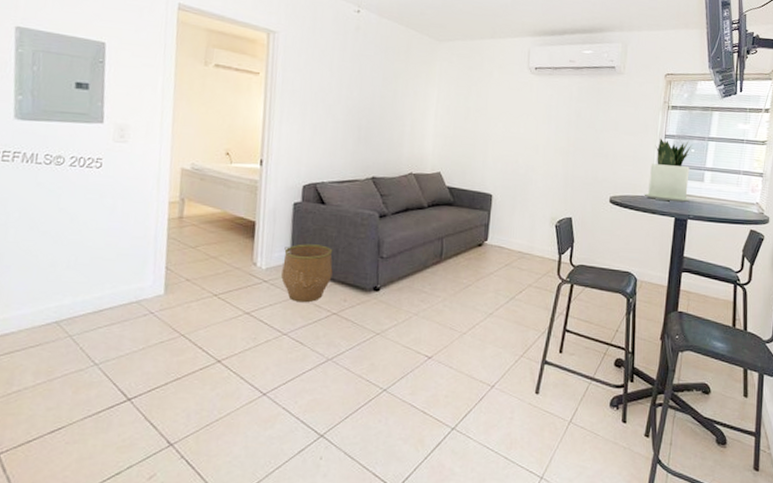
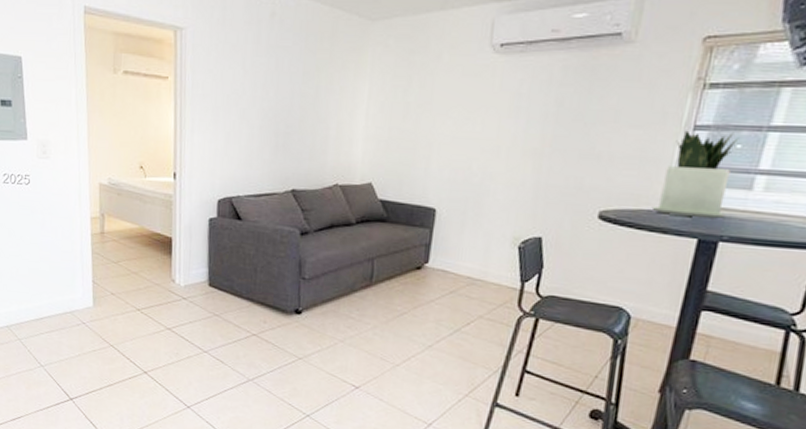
basket: present [281,244,333,303] -> none [200,261,252,322]

